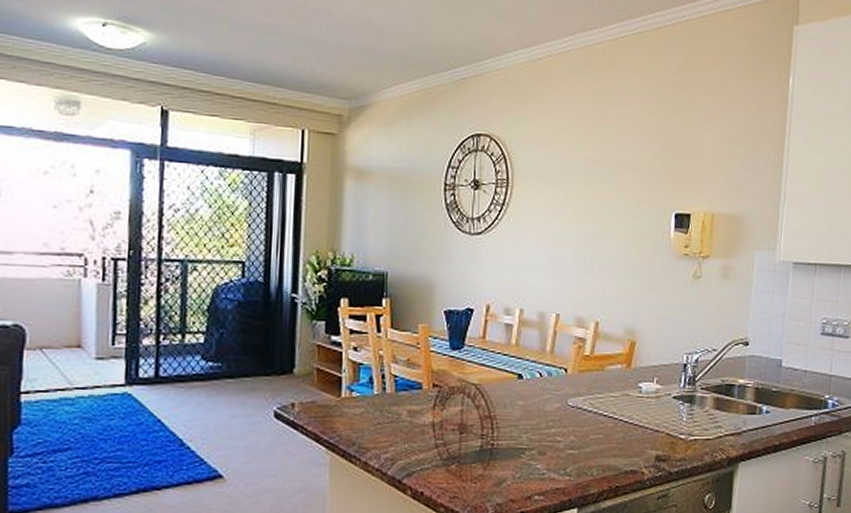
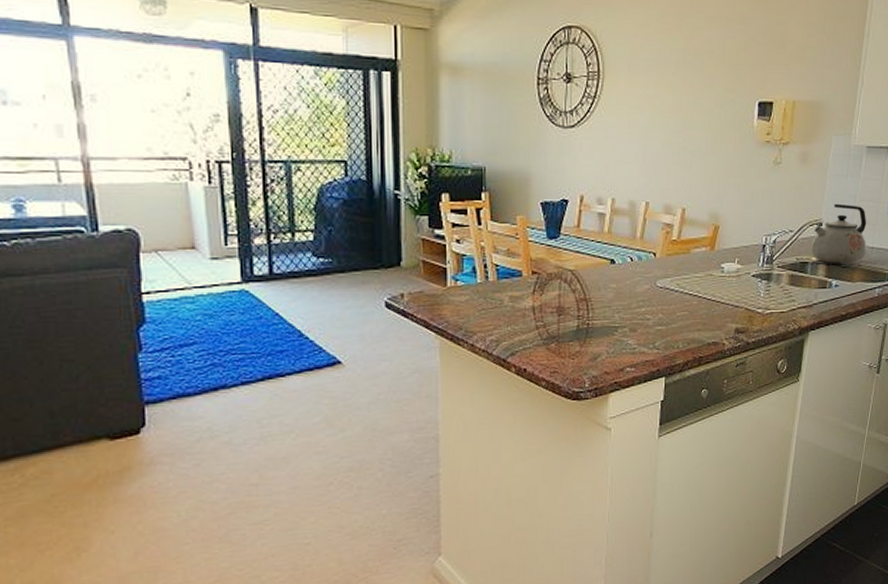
kettle: none [737,321,799,388] -> present [811,203,867,264]

